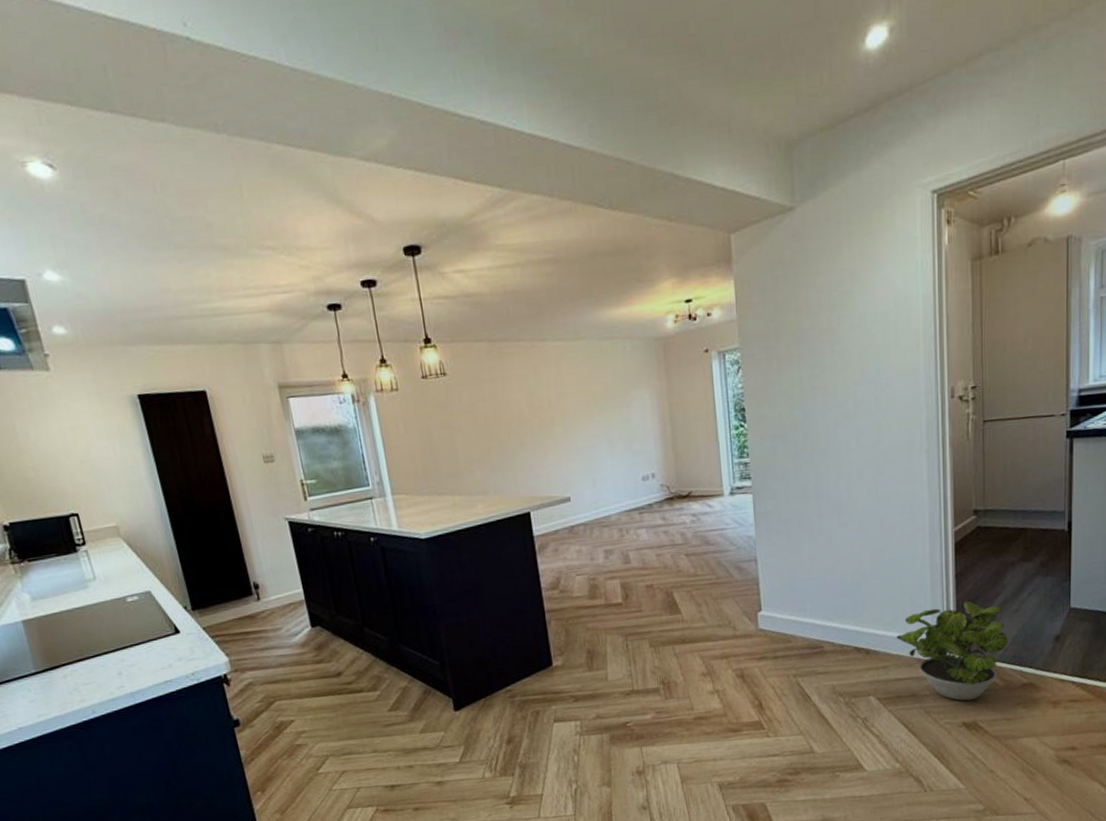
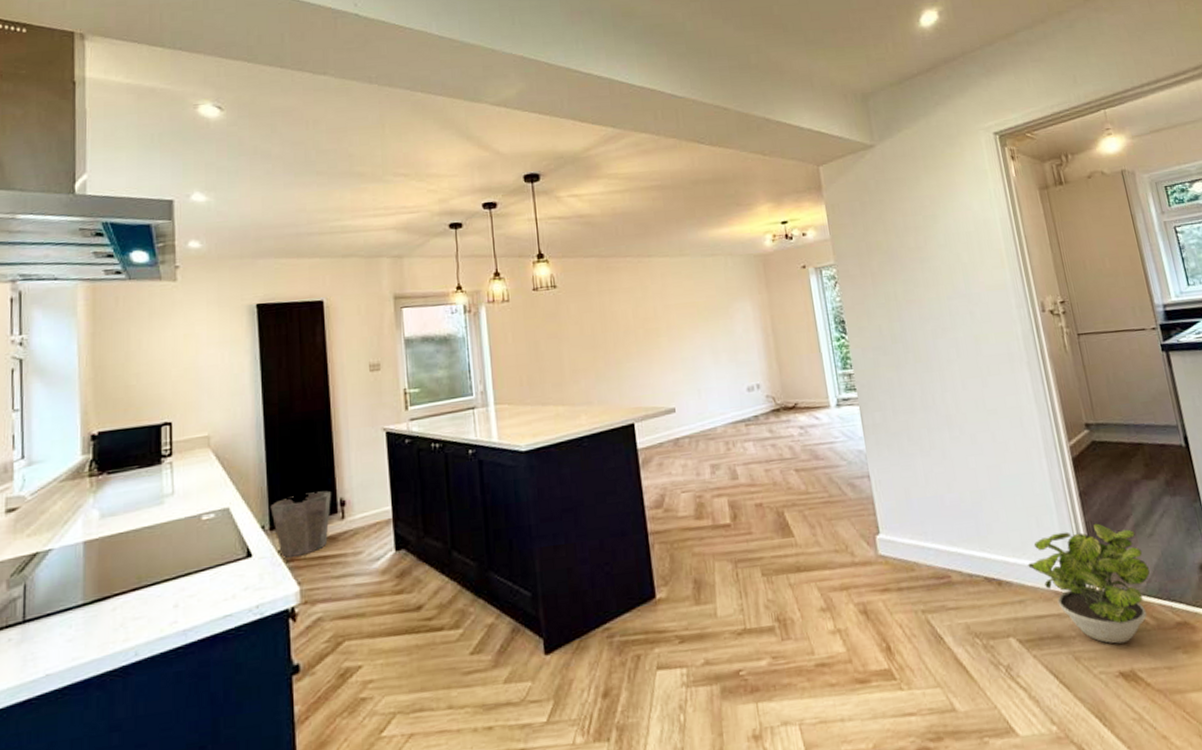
waste bin: none [188,575,248,633] -> present [270,490,332,558]

